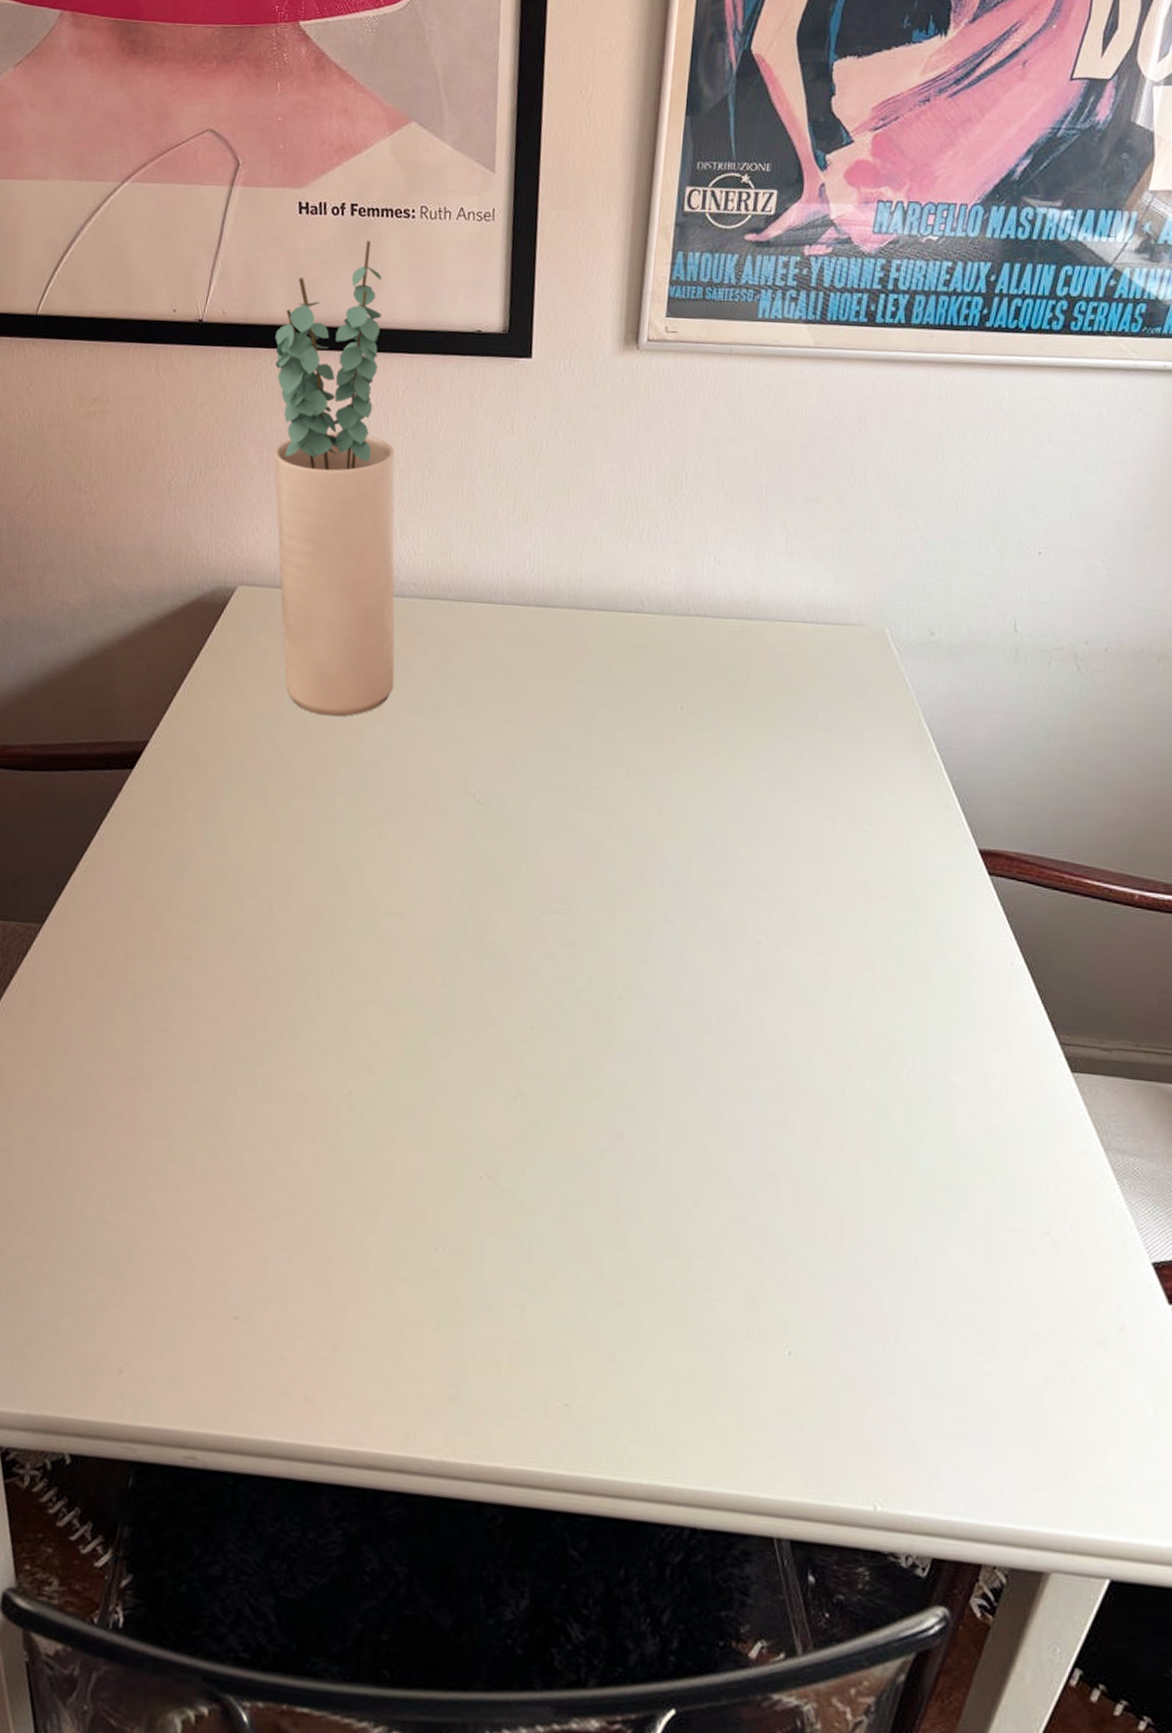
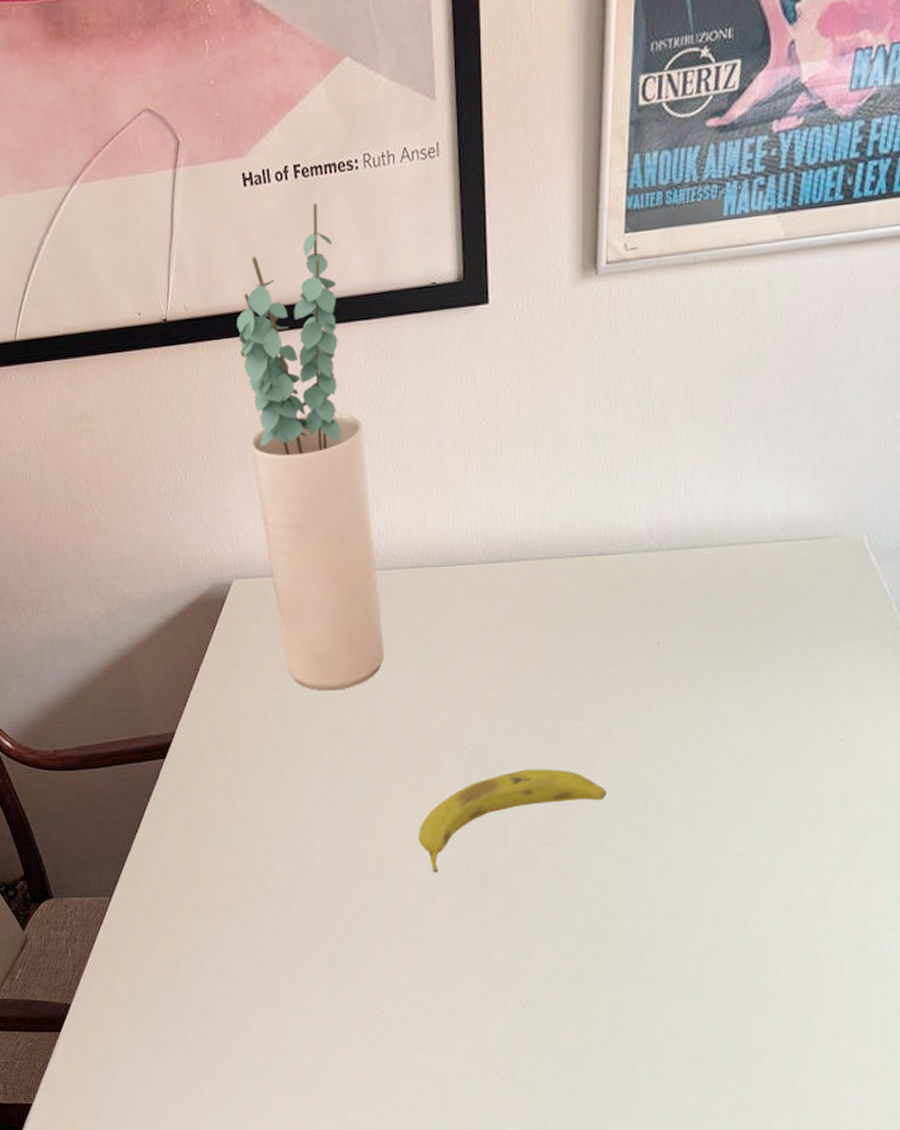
fruit: none [412,825,622,932] -> present [418,769,607,873]

